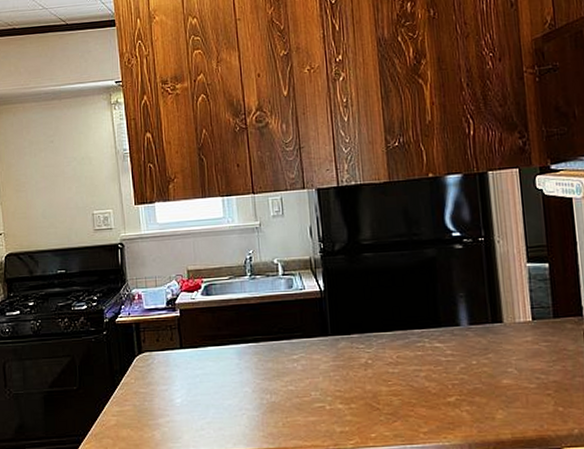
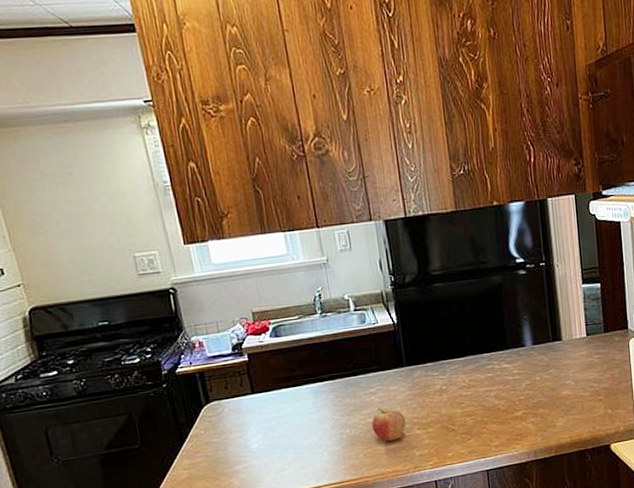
fruit: none [293,376,328,413] -> present [372,408,406,442]

